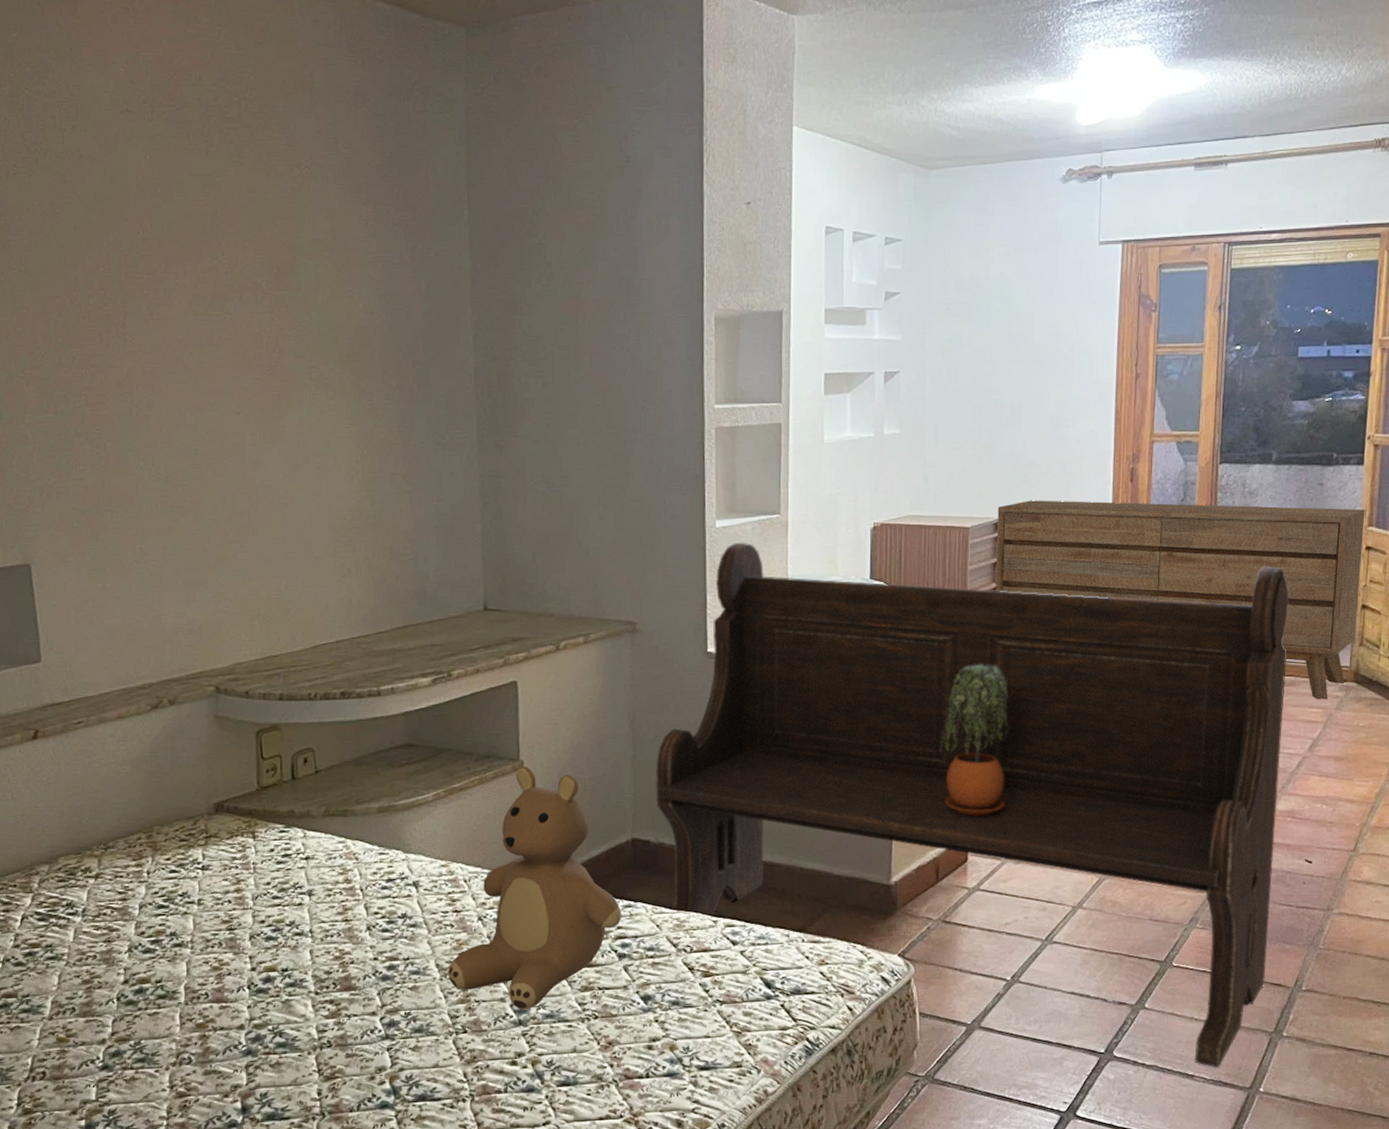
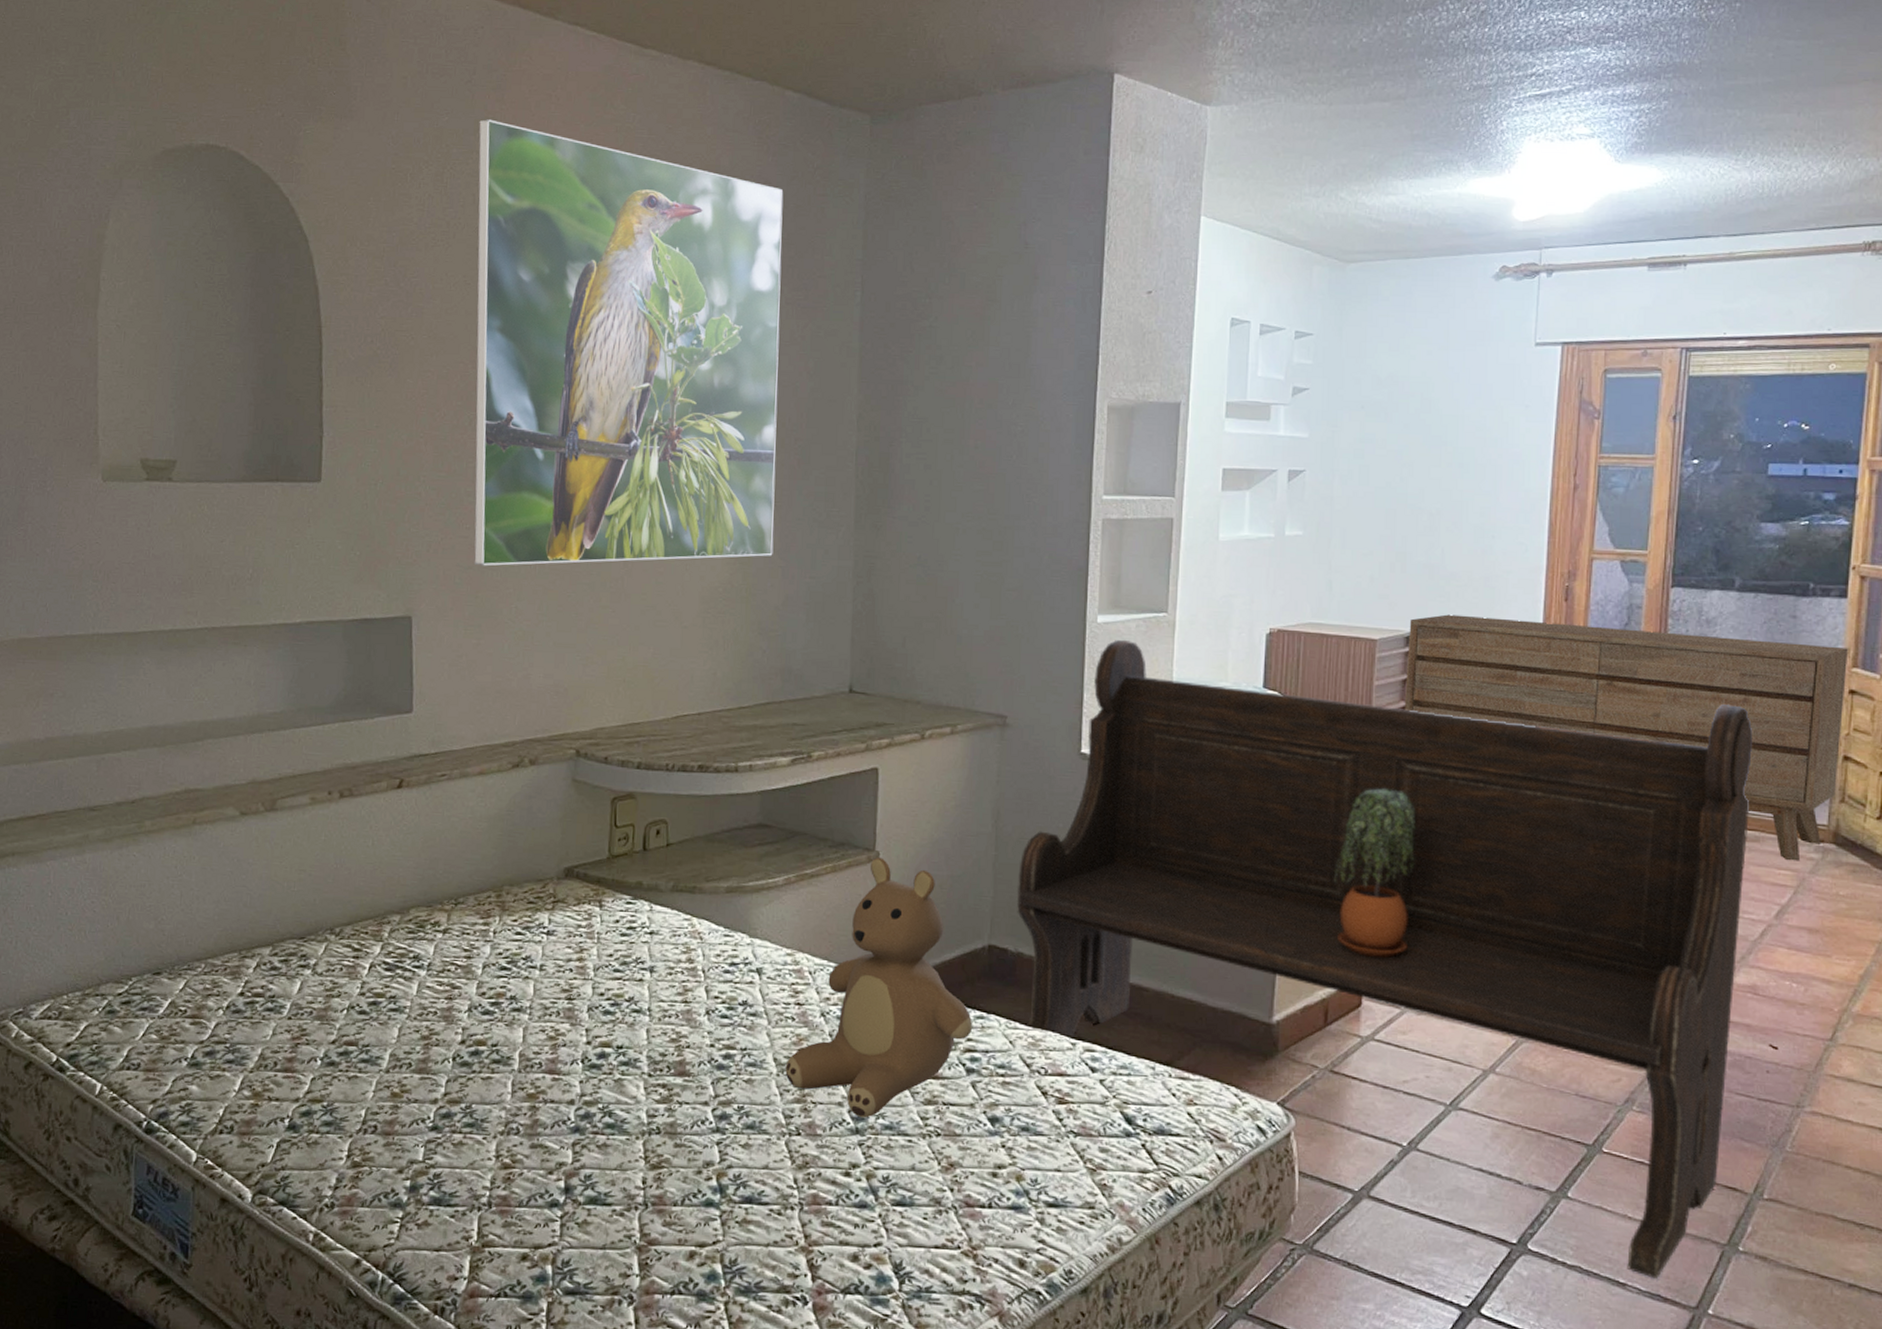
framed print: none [52,35,399,508] -> present [473,119,784,566]

